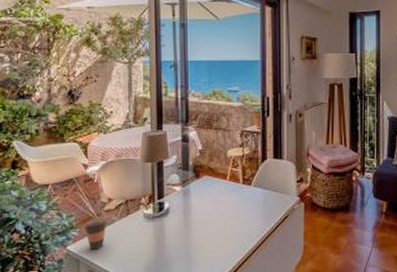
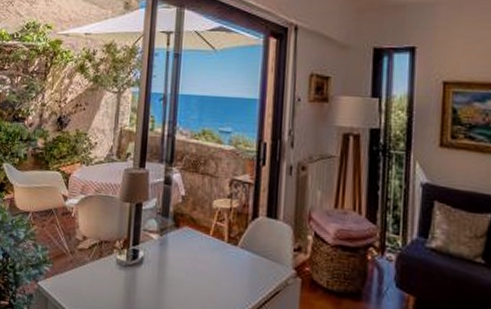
coffee cup: present [83,218,107,249] -> none [55,255,80,291]

